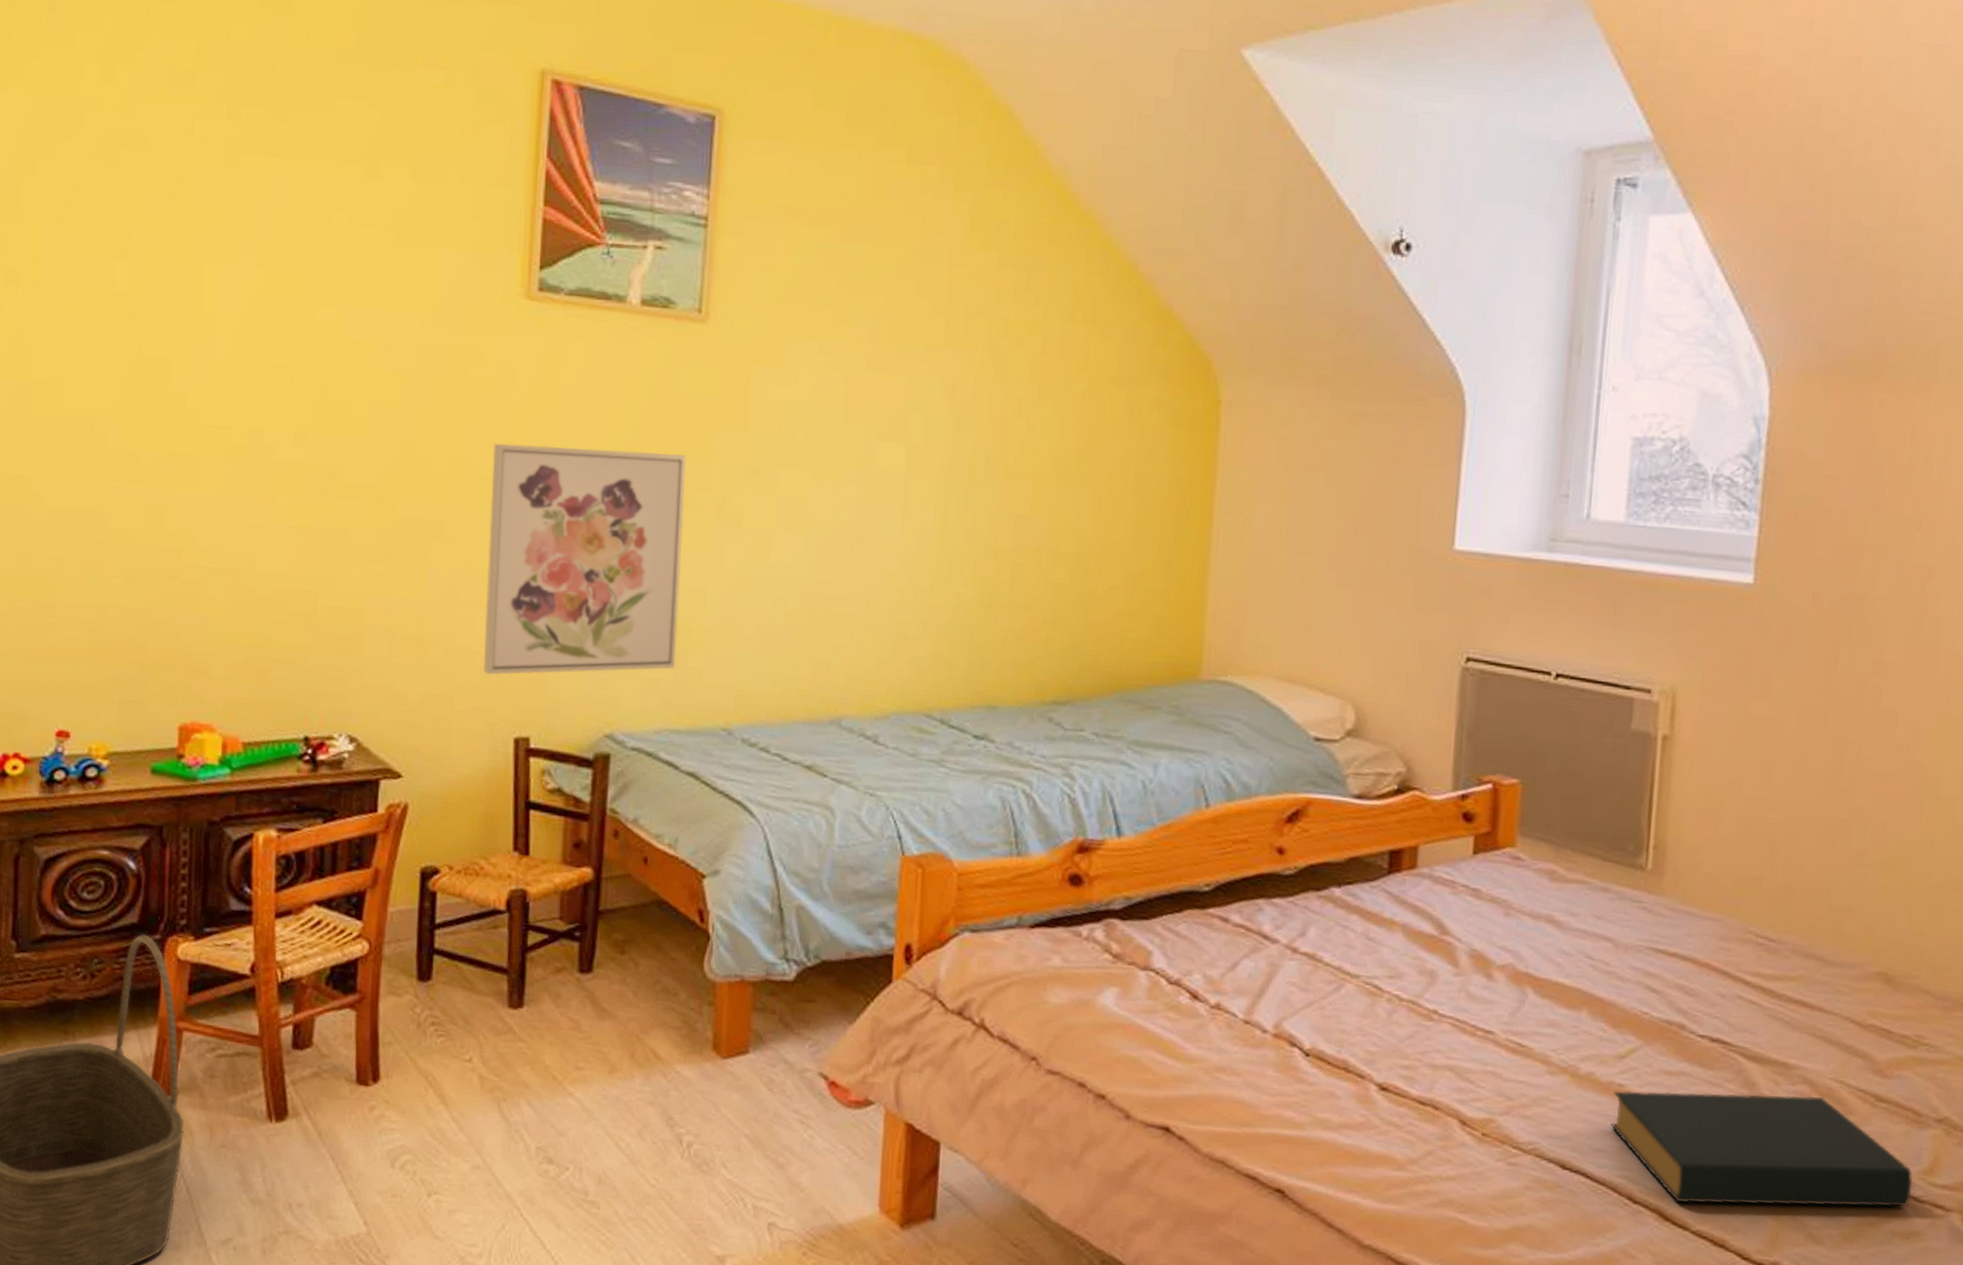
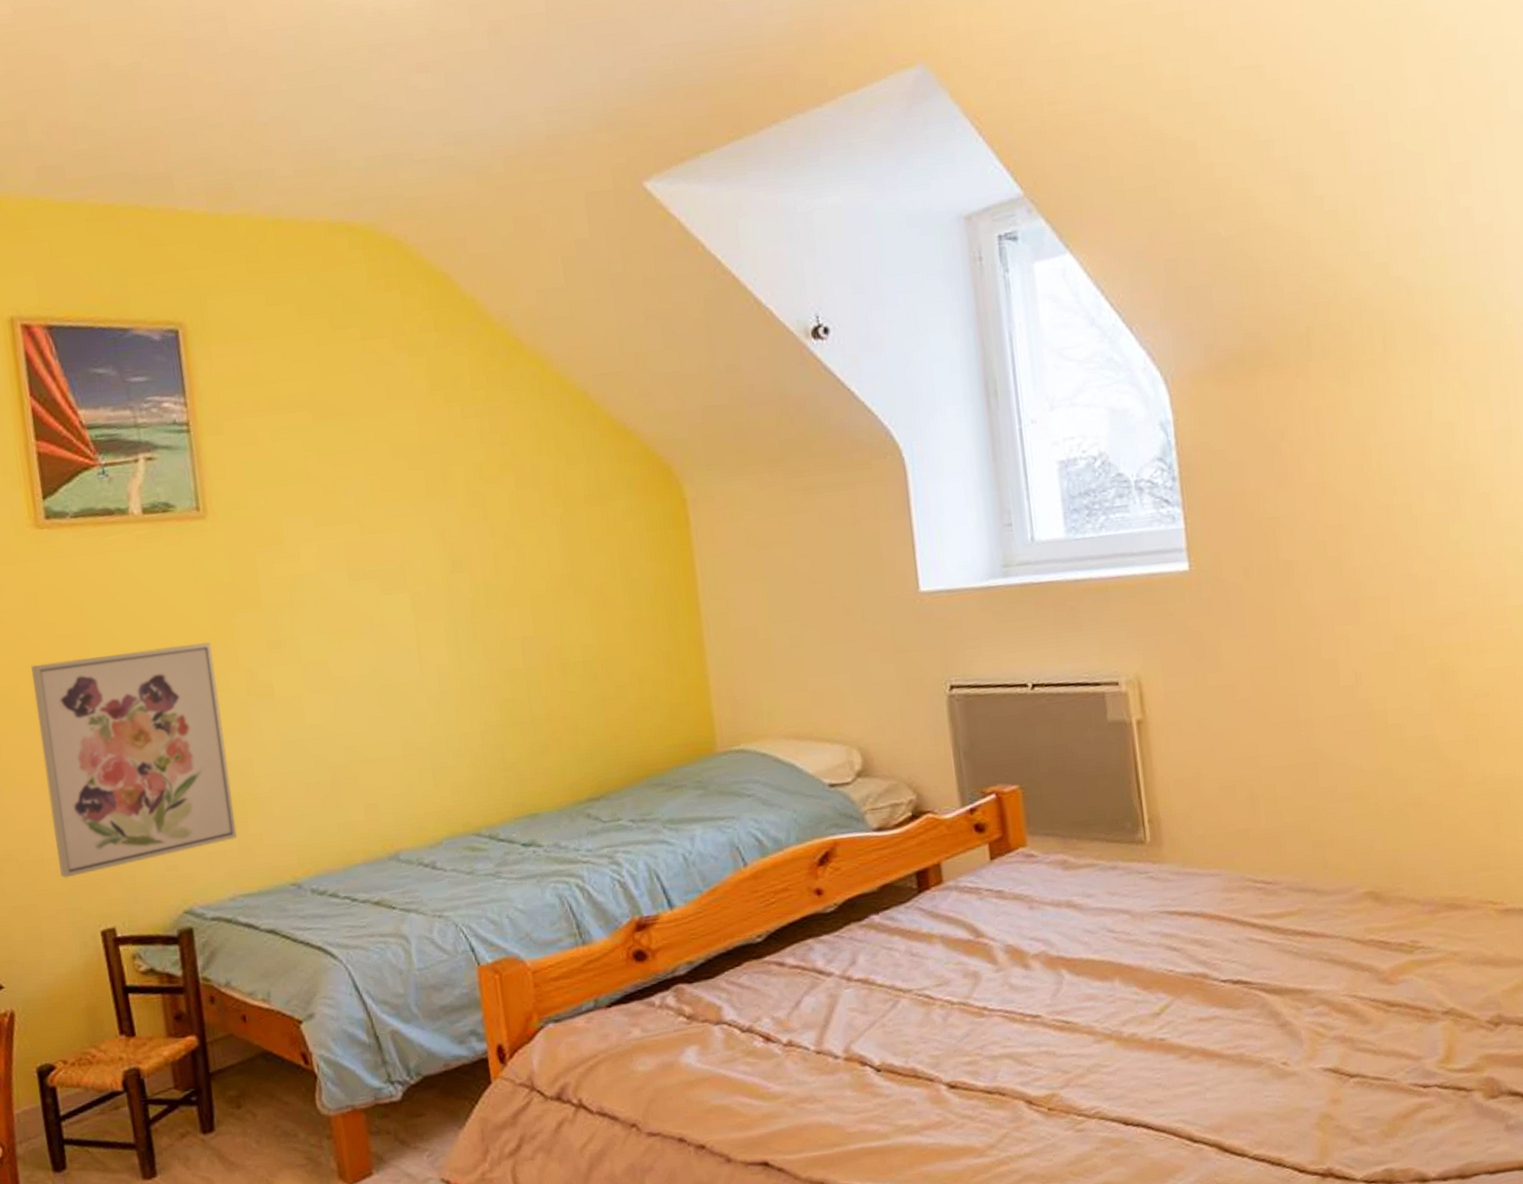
hardback book: present [1610,1090,1913,1207] -> none [1156,1012,1436,1134]

